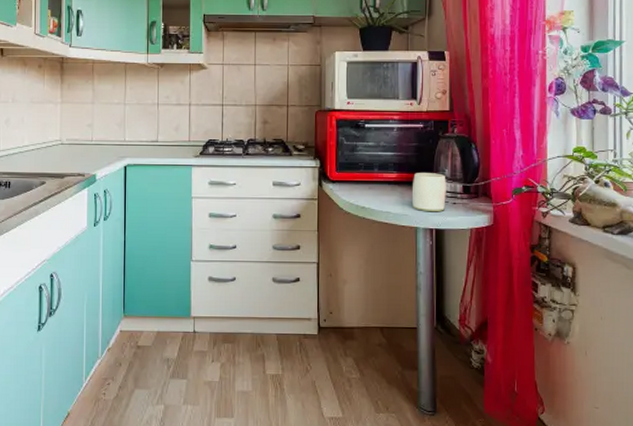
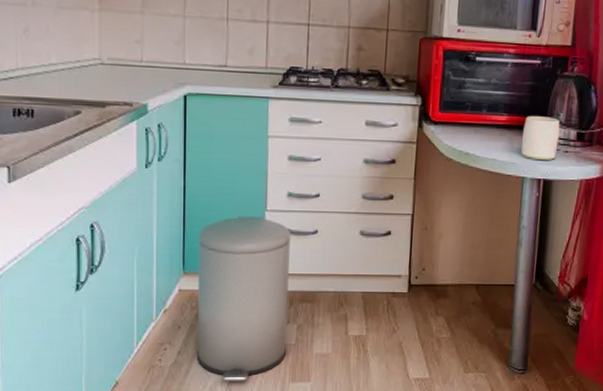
pedal bin: none [134,266,213,415] -> present [196,216,291,381]

